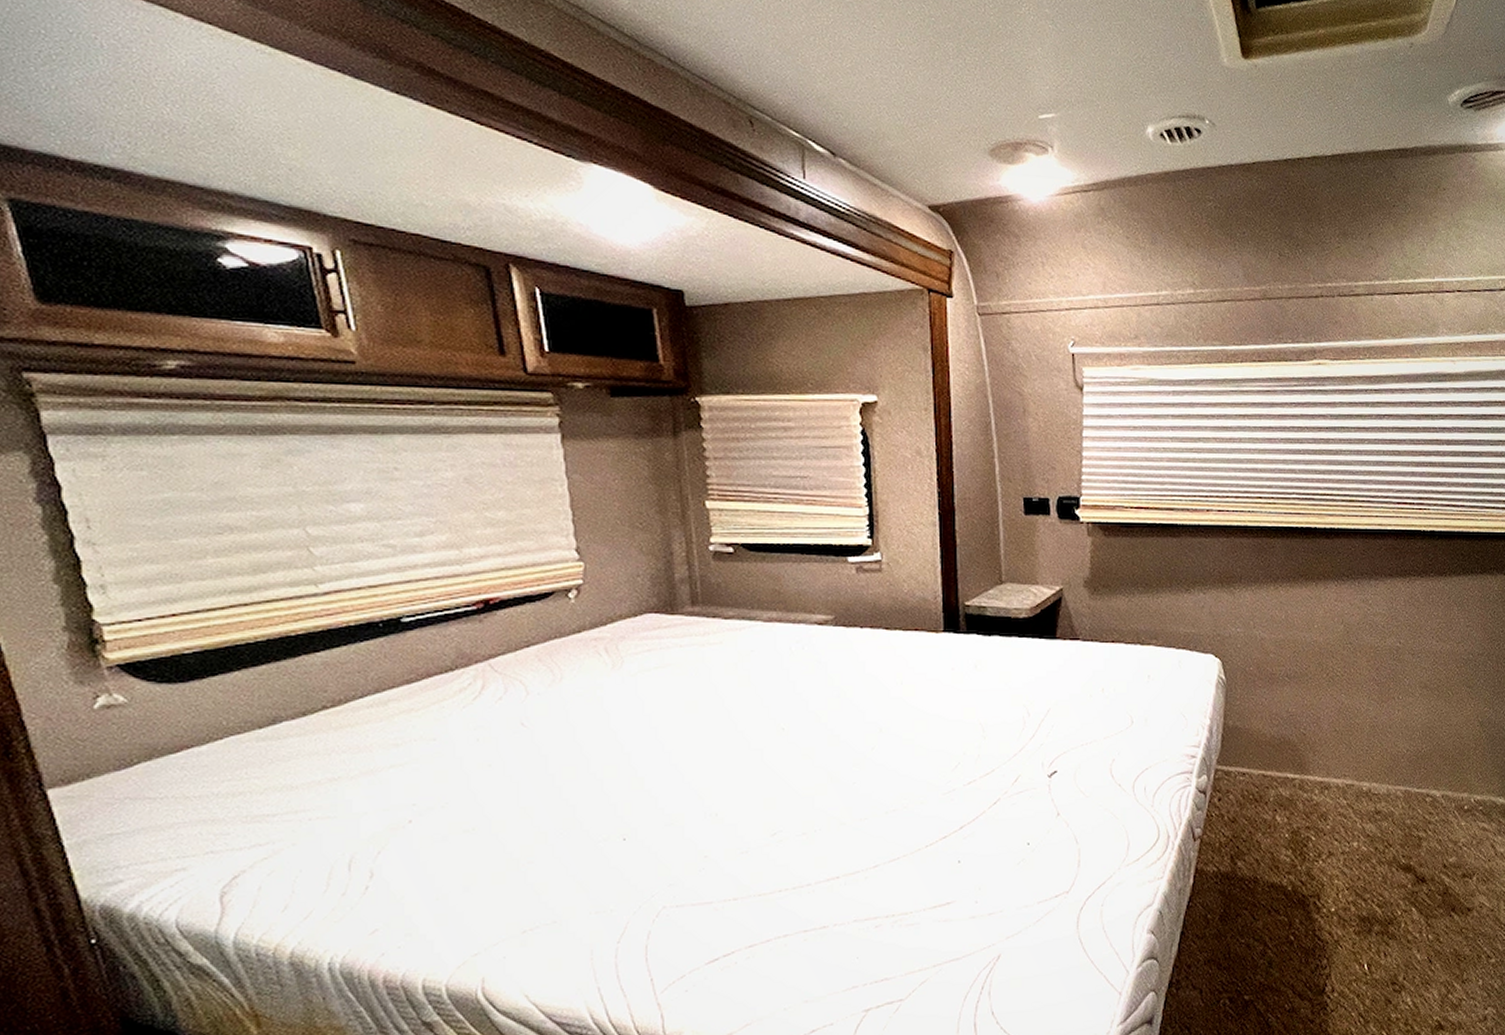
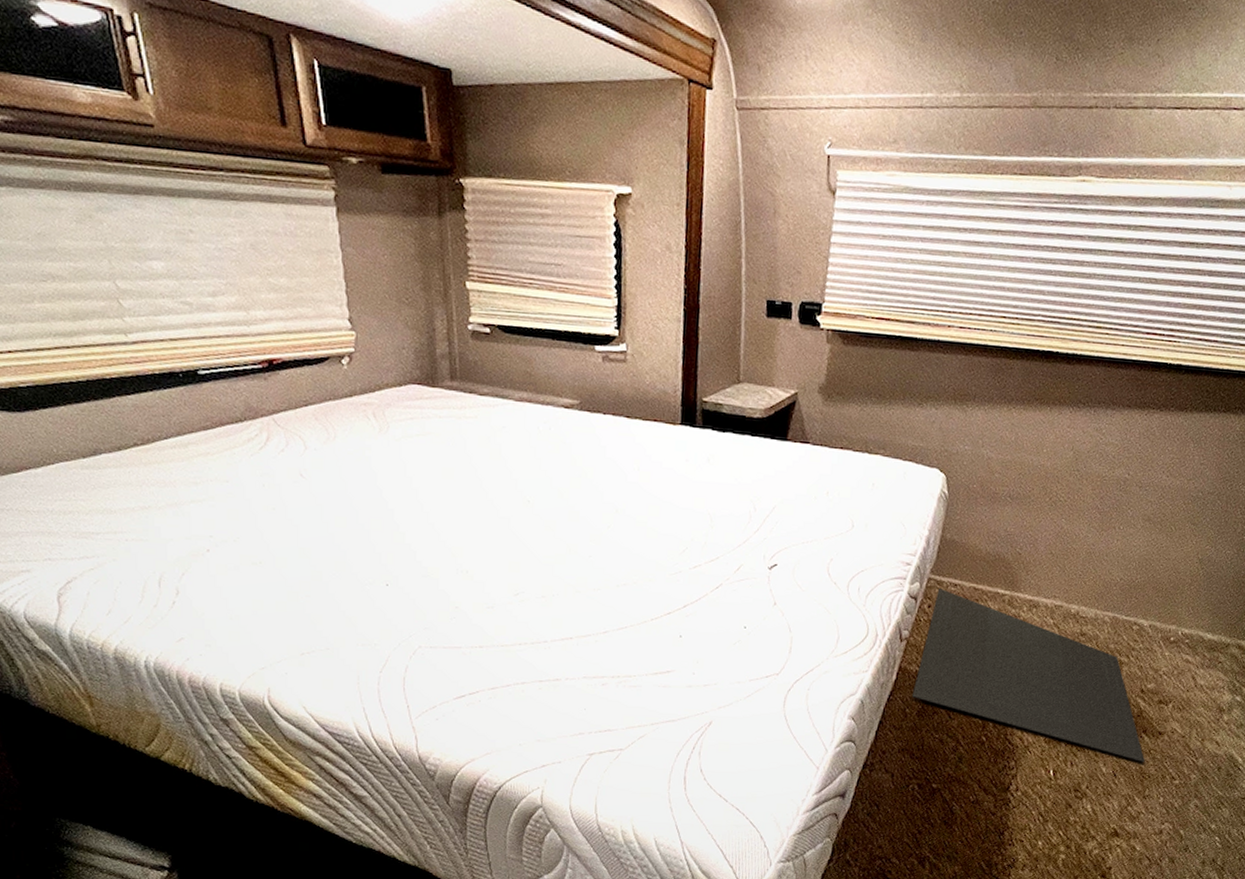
bath mat: none [1213,778,1458,944] -> present [912,587,1145,763]

